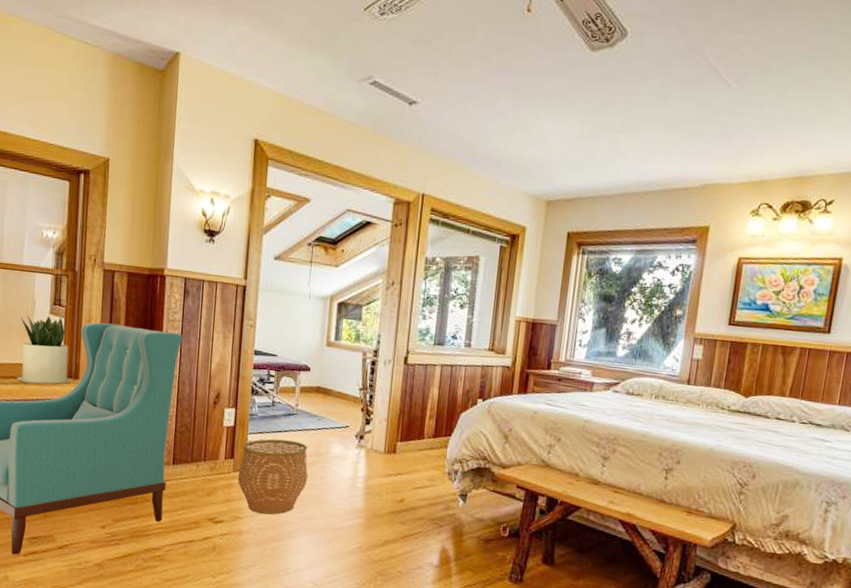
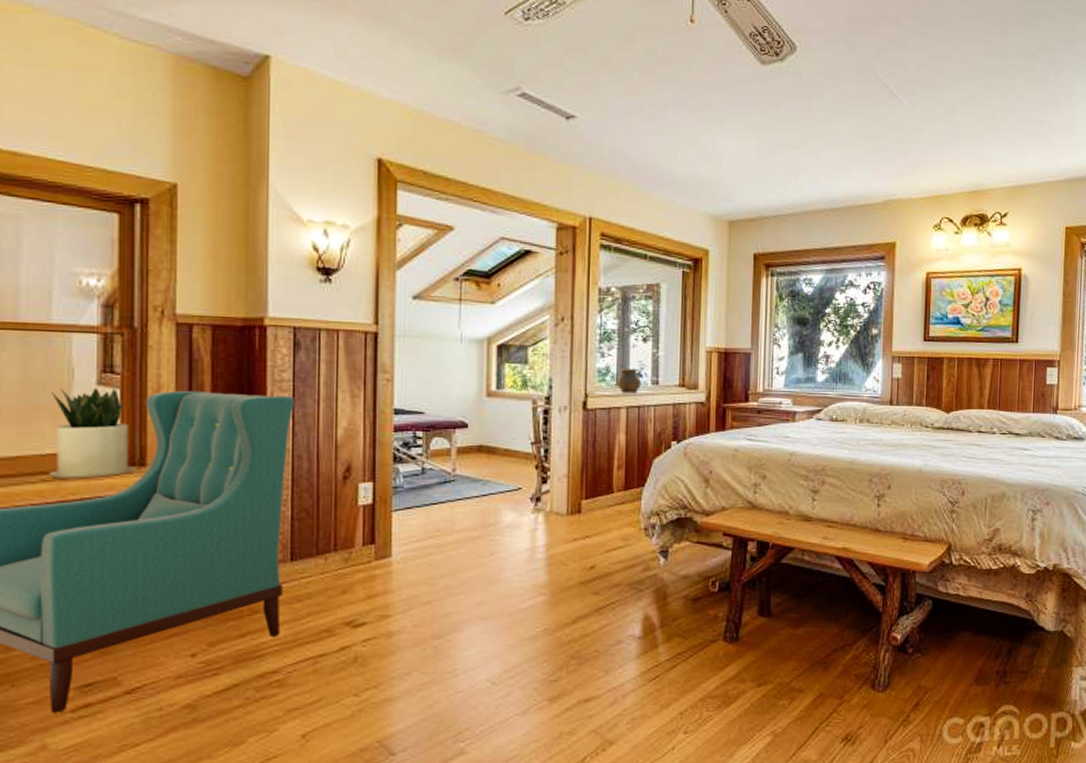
basket: present [237,439,308,515] -> none [381,513,474,607]
vase: none [434,330,456,355] -> present [616,368,642,395]

